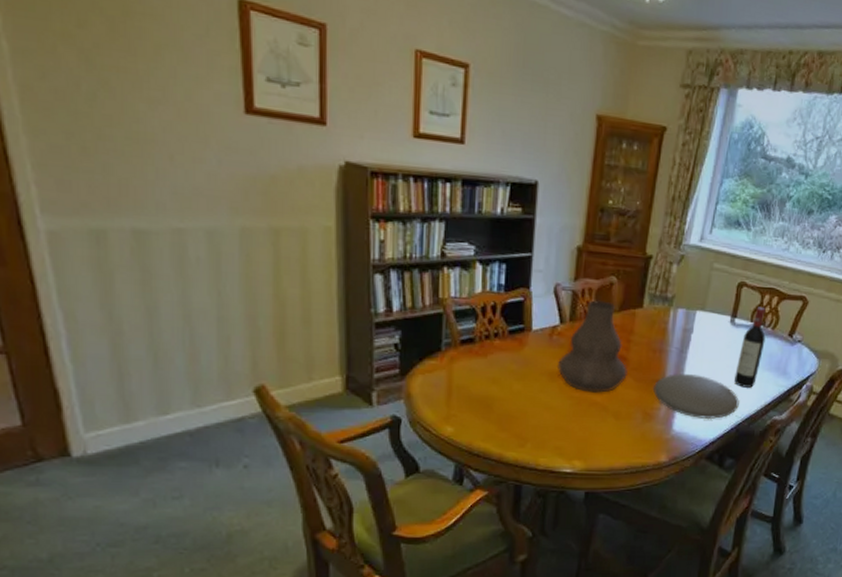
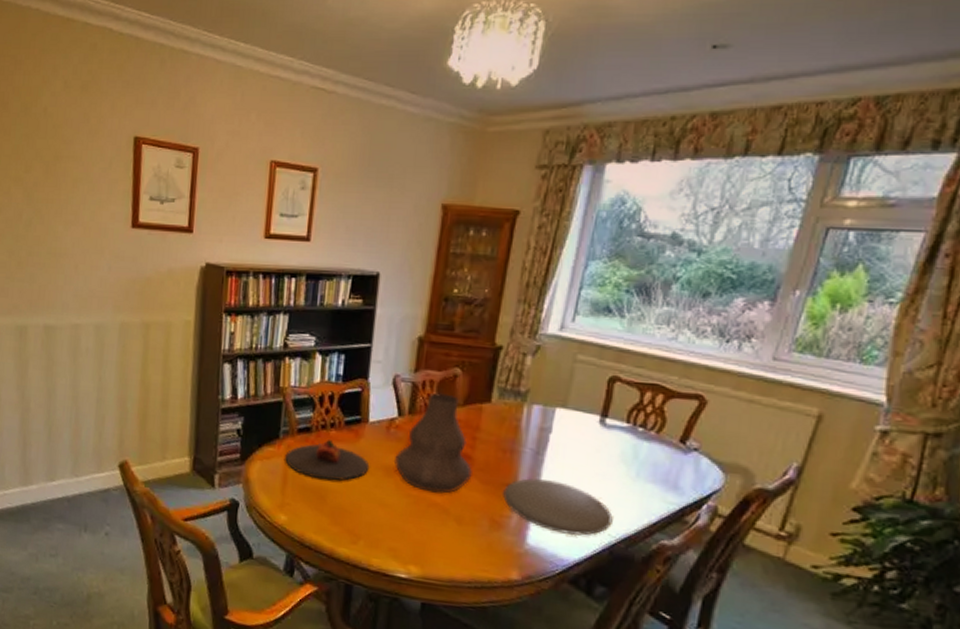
plate: none [448,350,534,389] -> present [285,440,370,481]
wine bottle: present [734,306,766,388] -> none [606,405,648,502]

